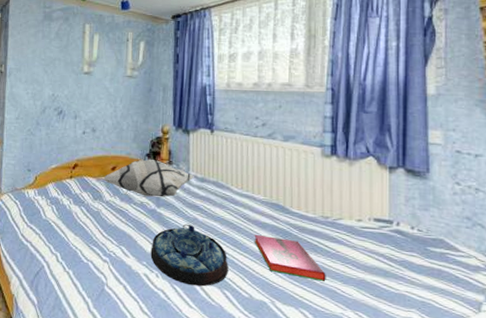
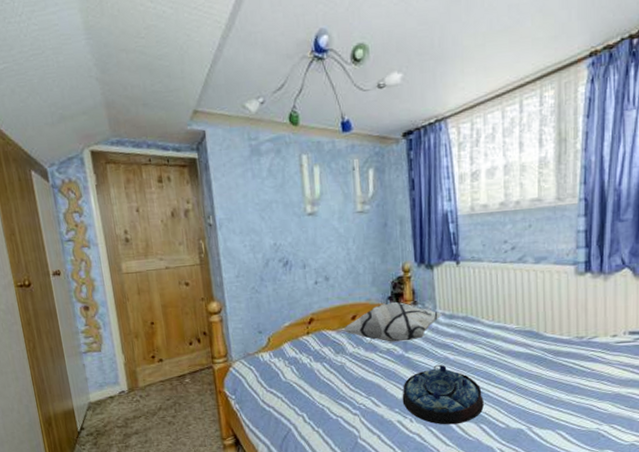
hardback book: present [254,234,326,281] -> none [508,364,582,401]

